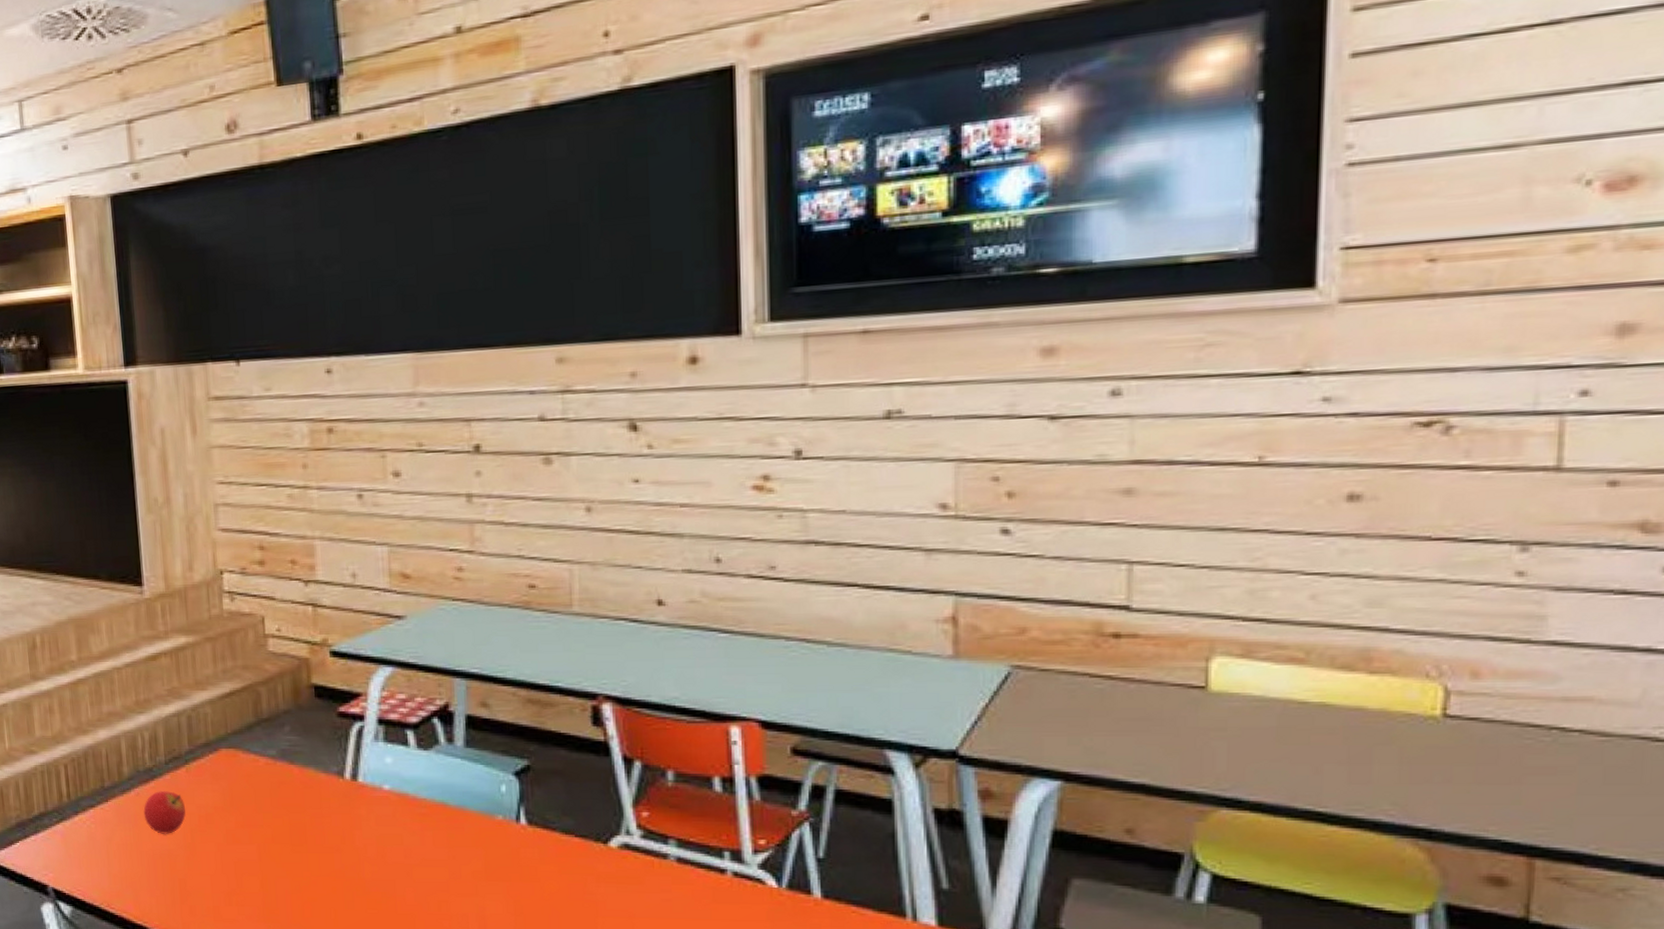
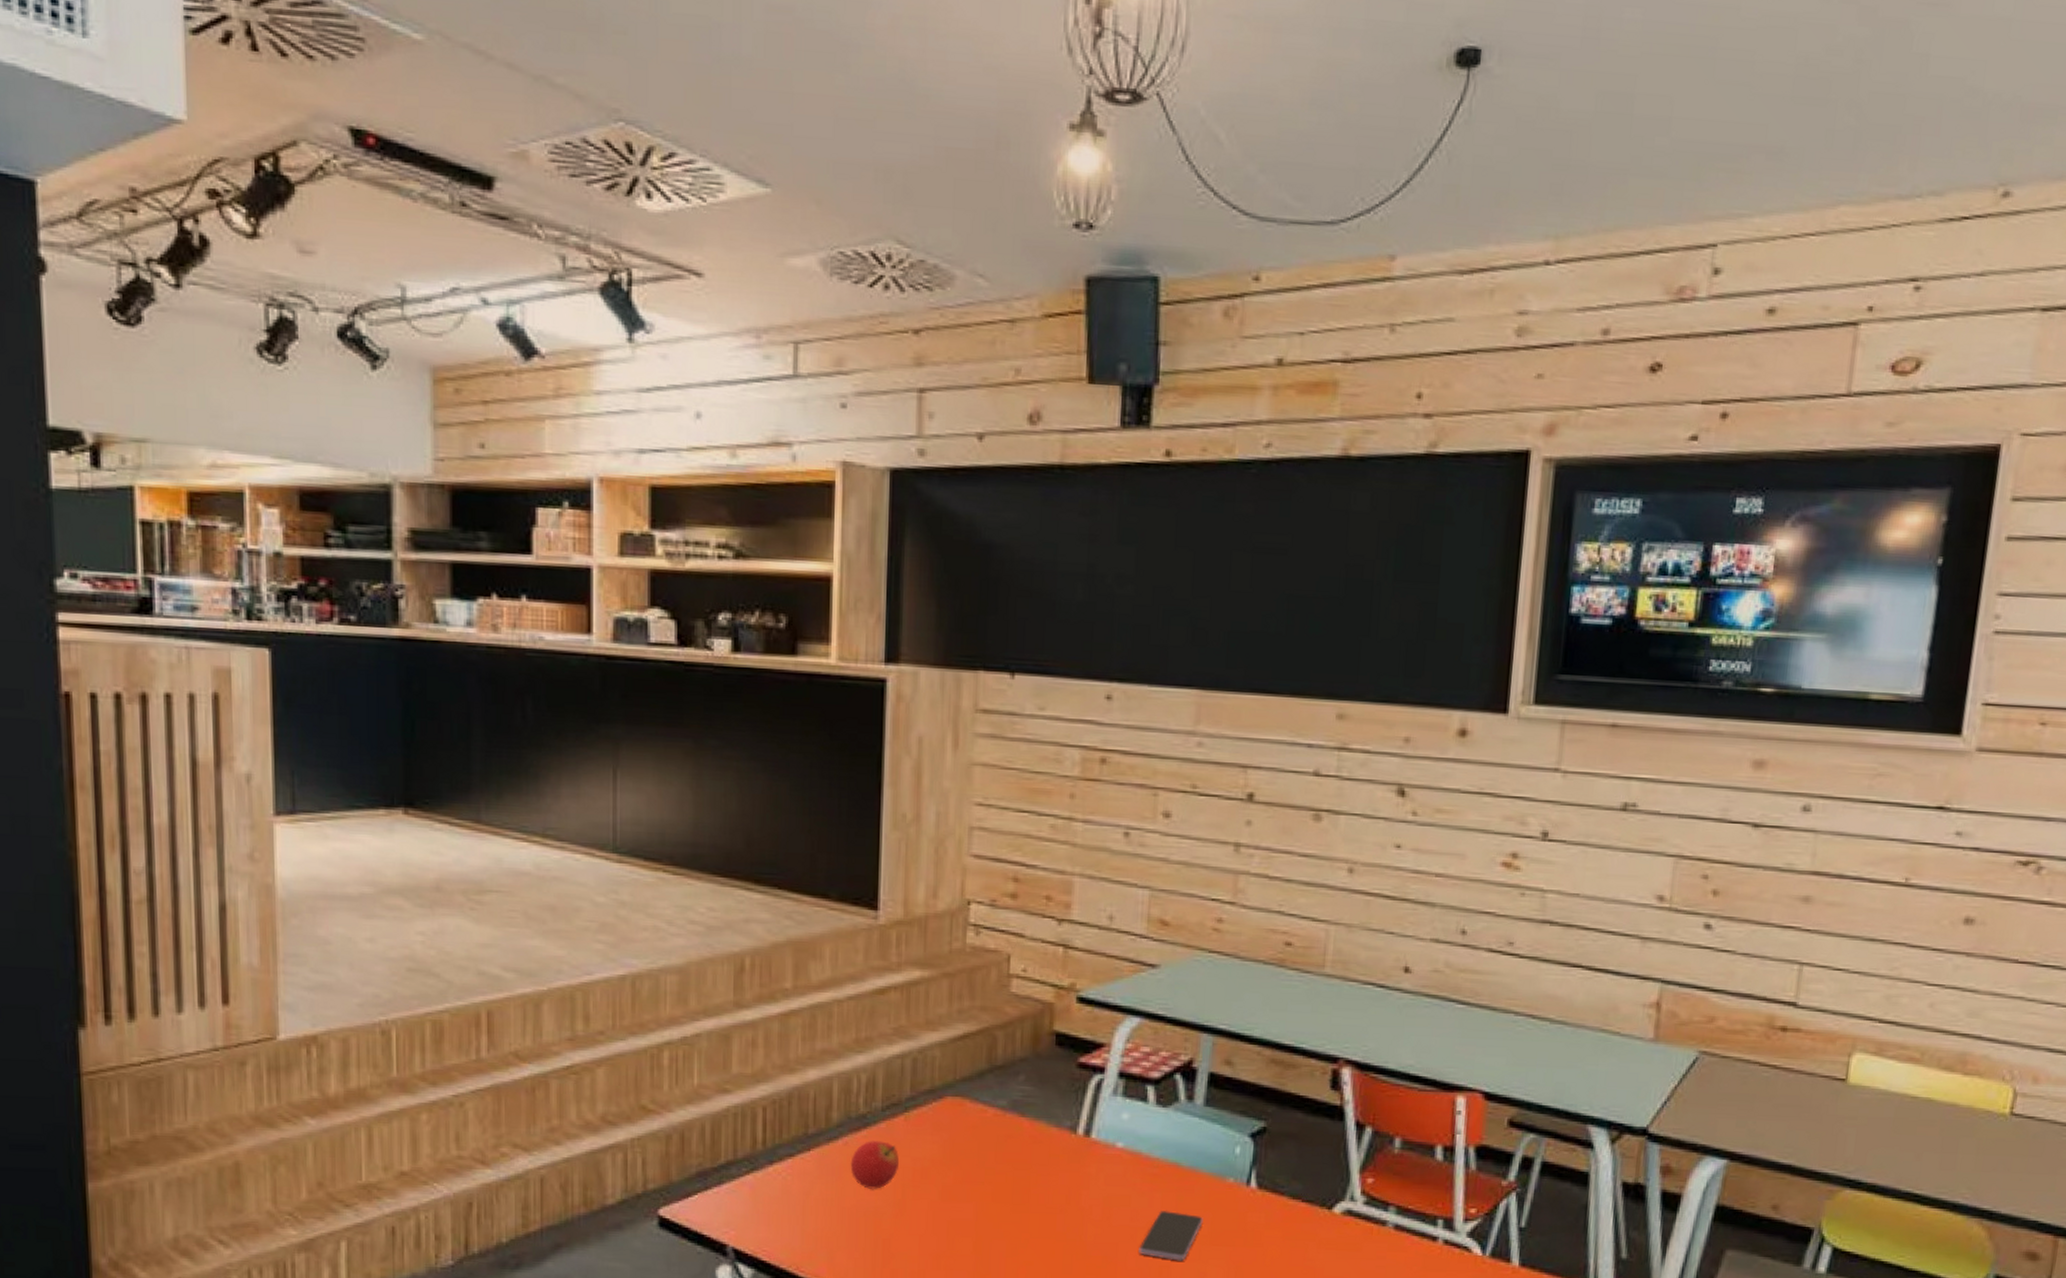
smartphone: none [416,847,476,896] -> present [1139,1210,1203,1261]

